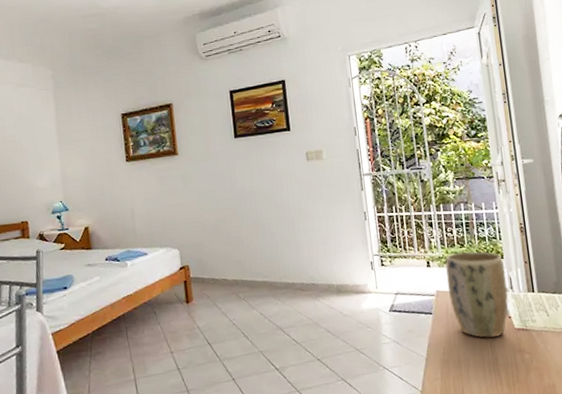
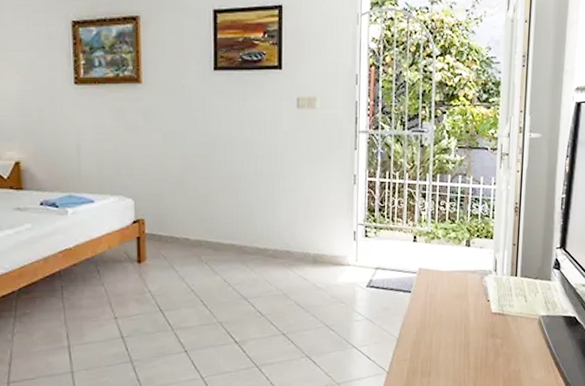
plant pot: present [445,251,509,339] -> none [431,228,493,322]

